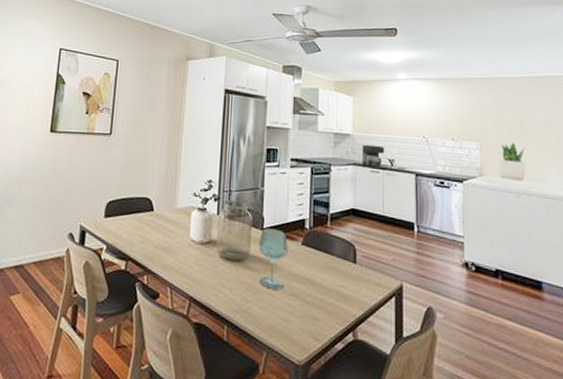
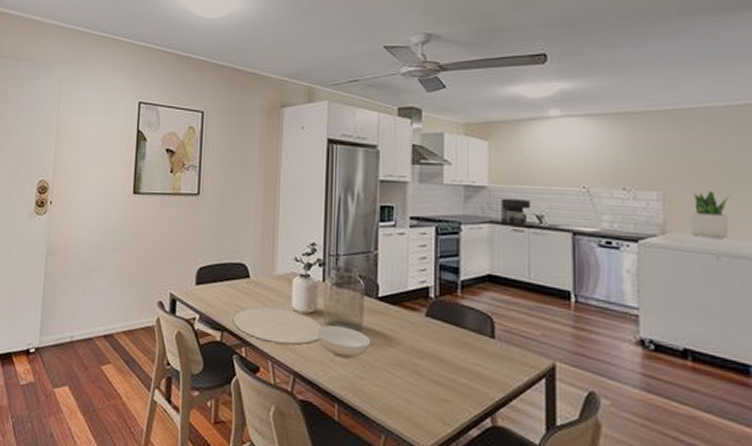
placemat: none [137,237,216,272] -> present [232,307,323,345]
bowl: none [210,254,257,283] -> present [316,325,371,358]
wine glass: present [258,228,289,290] -> none [372,296,410,367]

